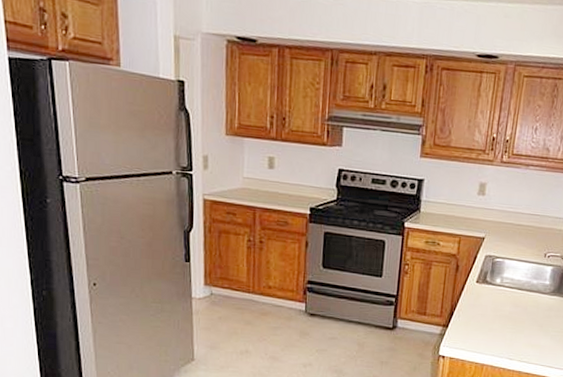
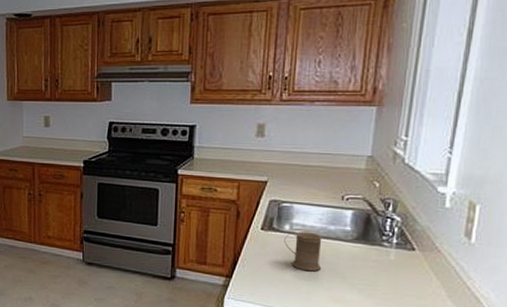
mug: none [495,285,526,321] -> present [284,232,322,272]

